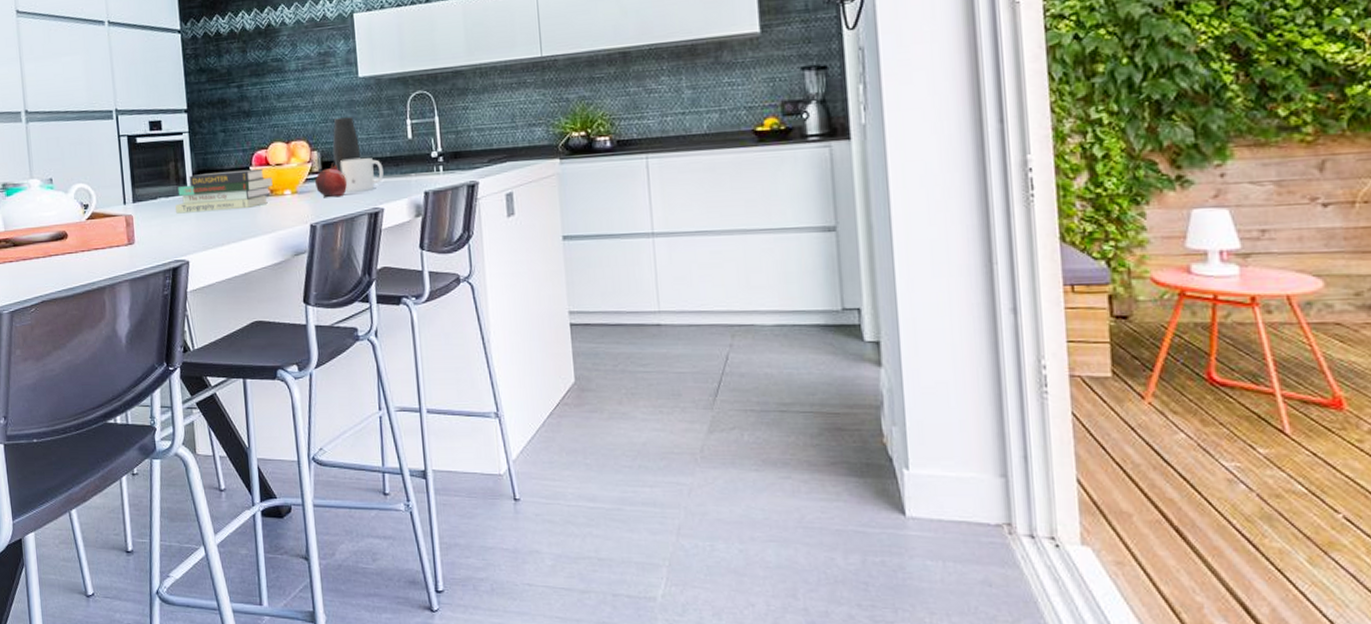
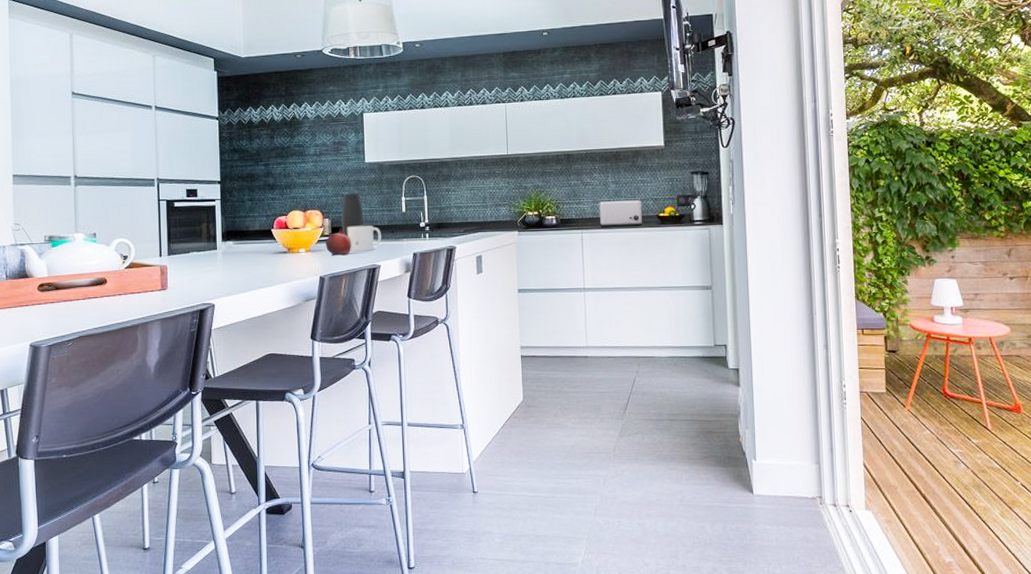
books: present [175,168,273,214] -> none [206,231,290,265]
toaster: none [670,110,733,151] -> present [599,200,644,228]

